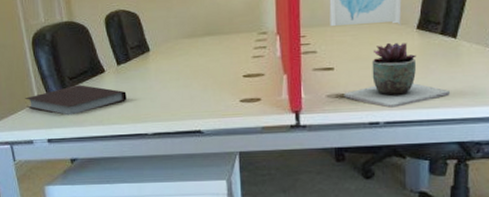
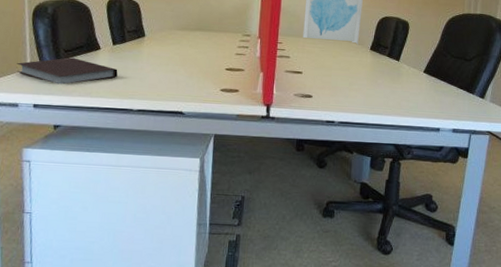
succulent plant: present [344,42,451,108] -> none [308,57,392,111]

